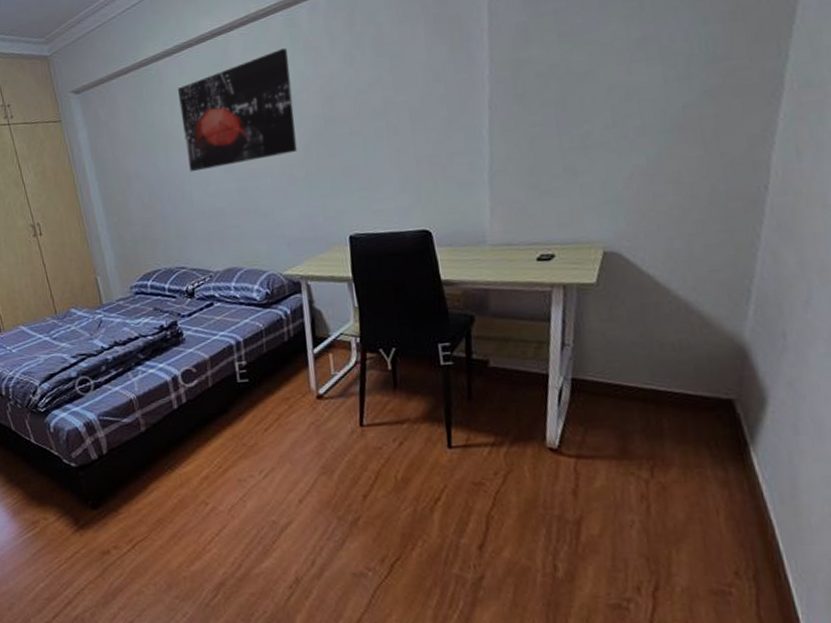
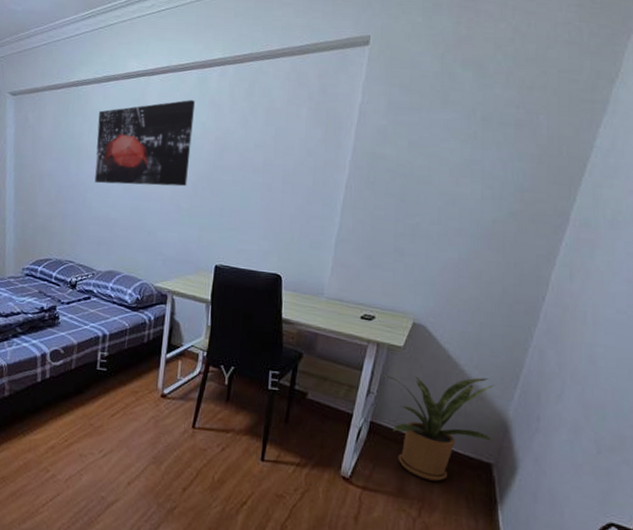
house plant: none [575,299,730,433] -> present [381,374,494,482]

